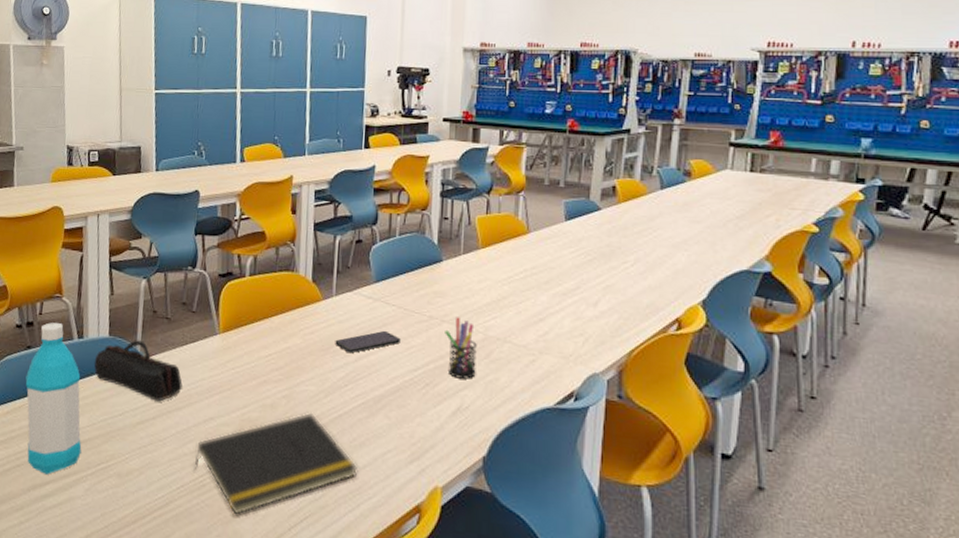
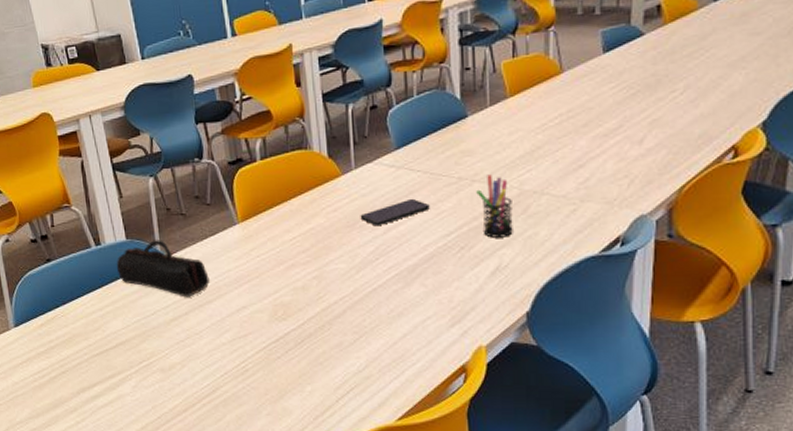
water bottle: present [25,322,82,475] -> none [51,233,122,377]
notepad: present [195,412,358,516] -> none [234,289,399,394]

